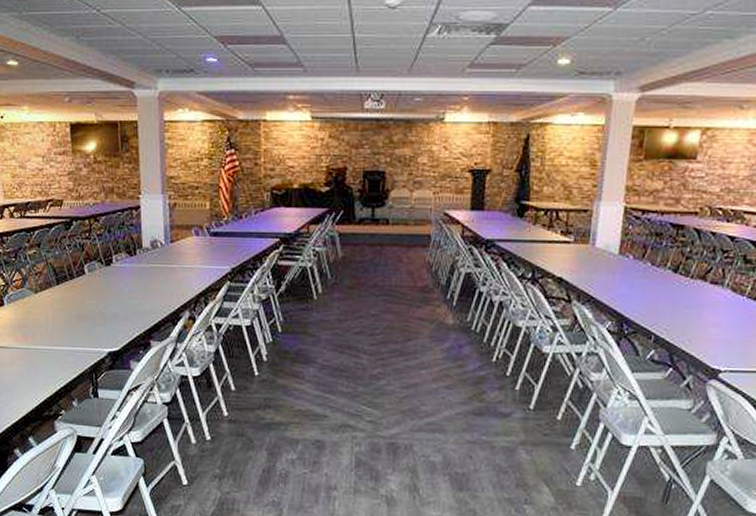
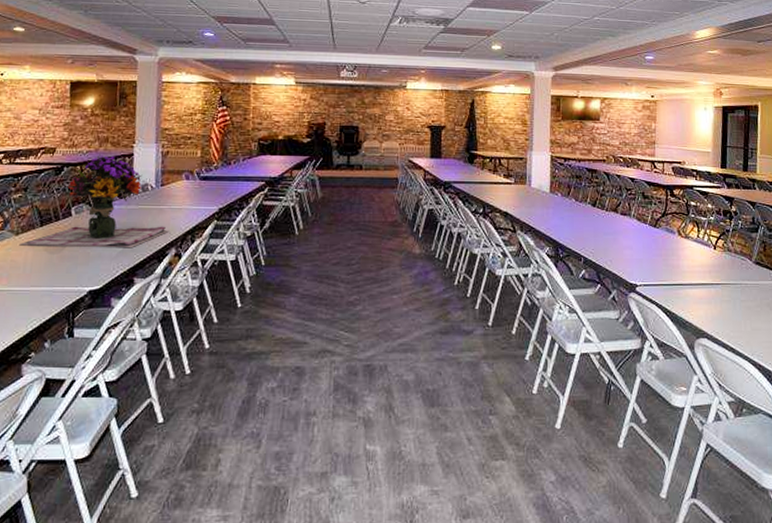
flower arrangement: none [39,206,181,310] -> present [19,154,168,249]

